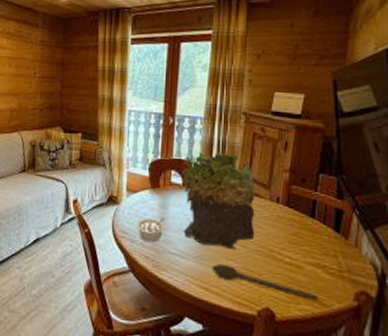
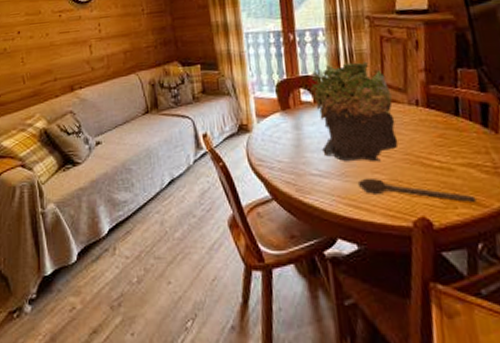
legume: present [137,217,166,243] -> none [272,138,304,167]

